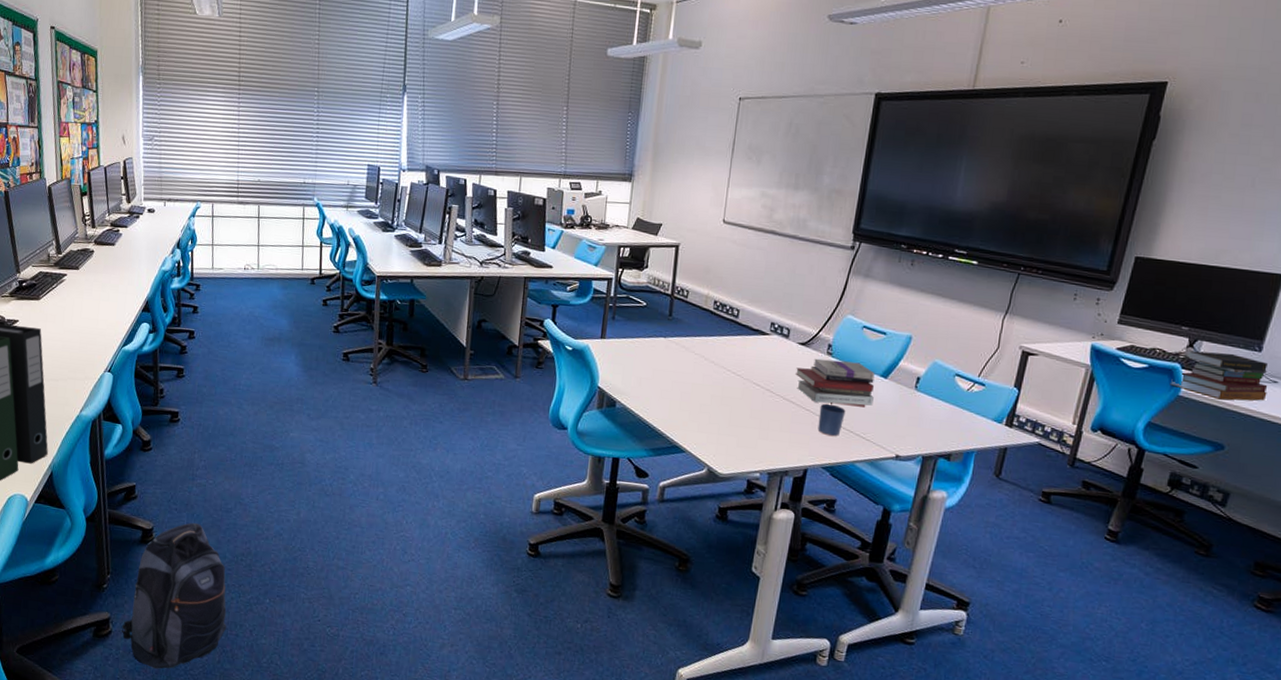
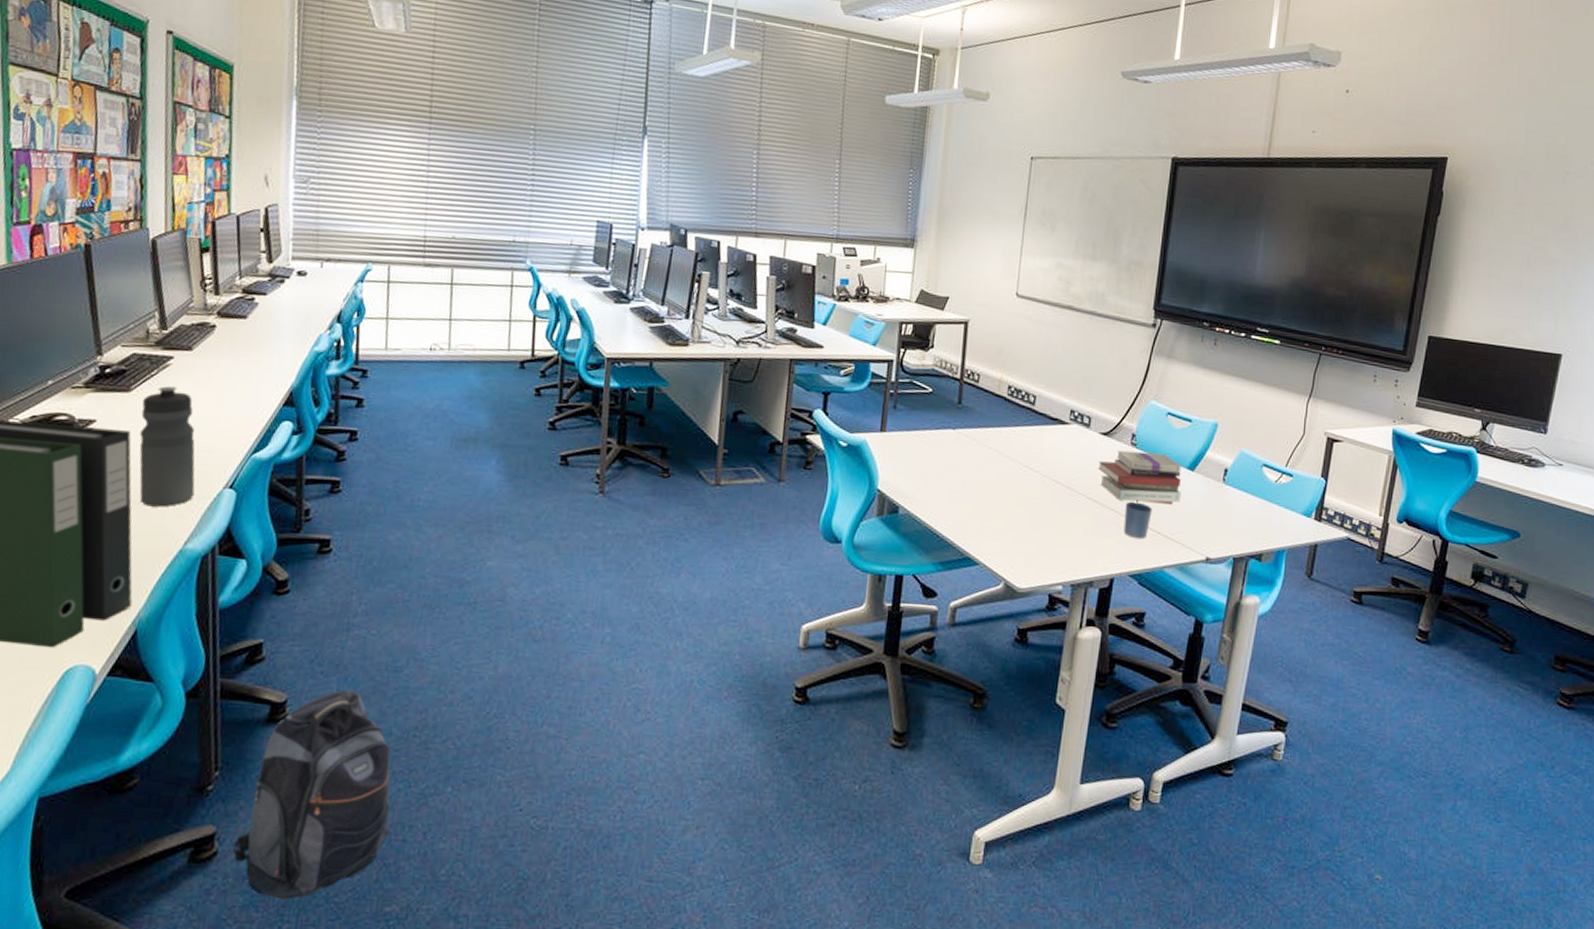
water bottle: none [47,296,85,384] -> present [139,386,195,507]
books: present [1169,350,1268,401] -> none [1467,434,1555,485]

